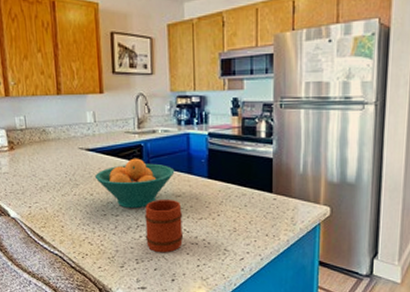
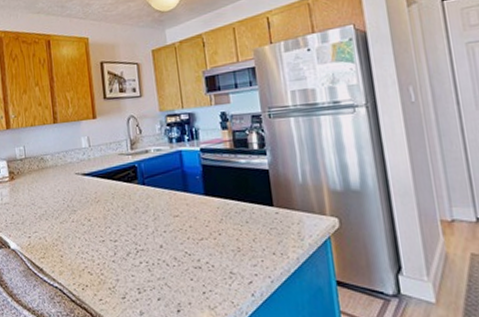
fruit bowl: present [94,158,175,209] -> none [91,179,171,233]
mug: present [145,198,184,253] -> none [143,219,186,280]

